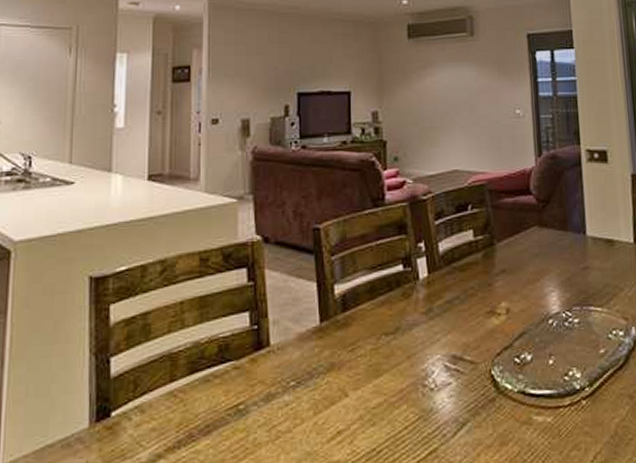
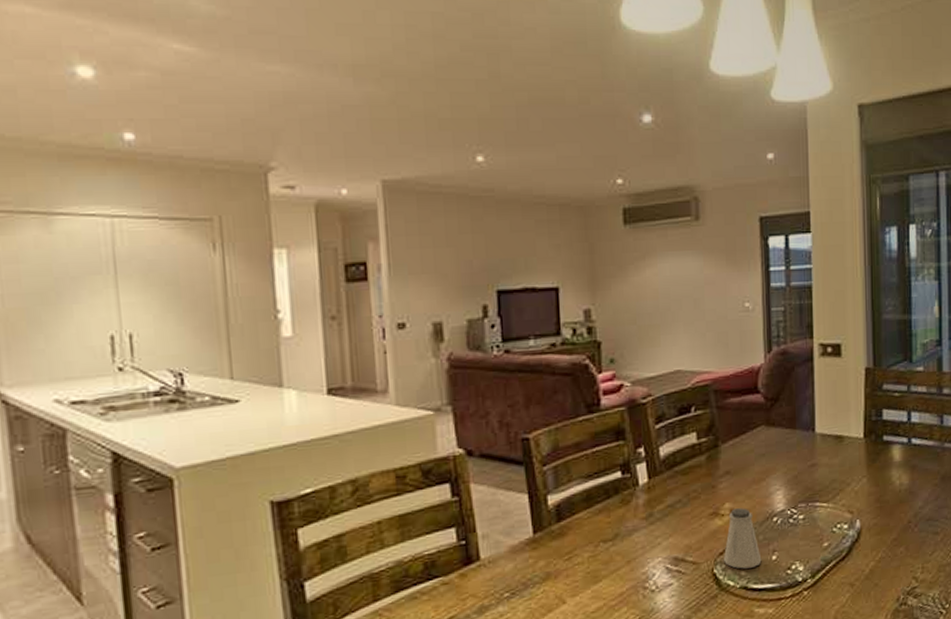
saltshaker: none [501,308,539,372] -> present [724,508,762,569]

